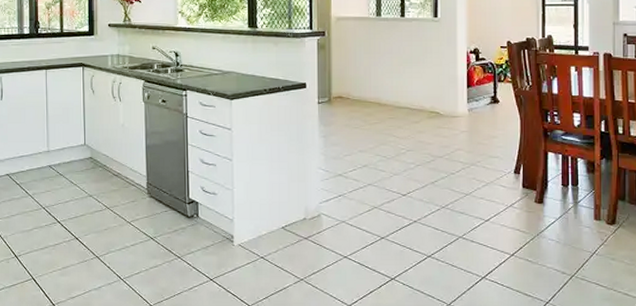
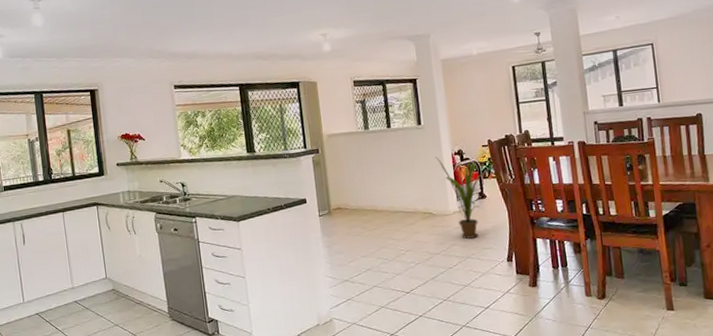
house plant: none [448,53,504,144] -> present [434,153,486,239]

